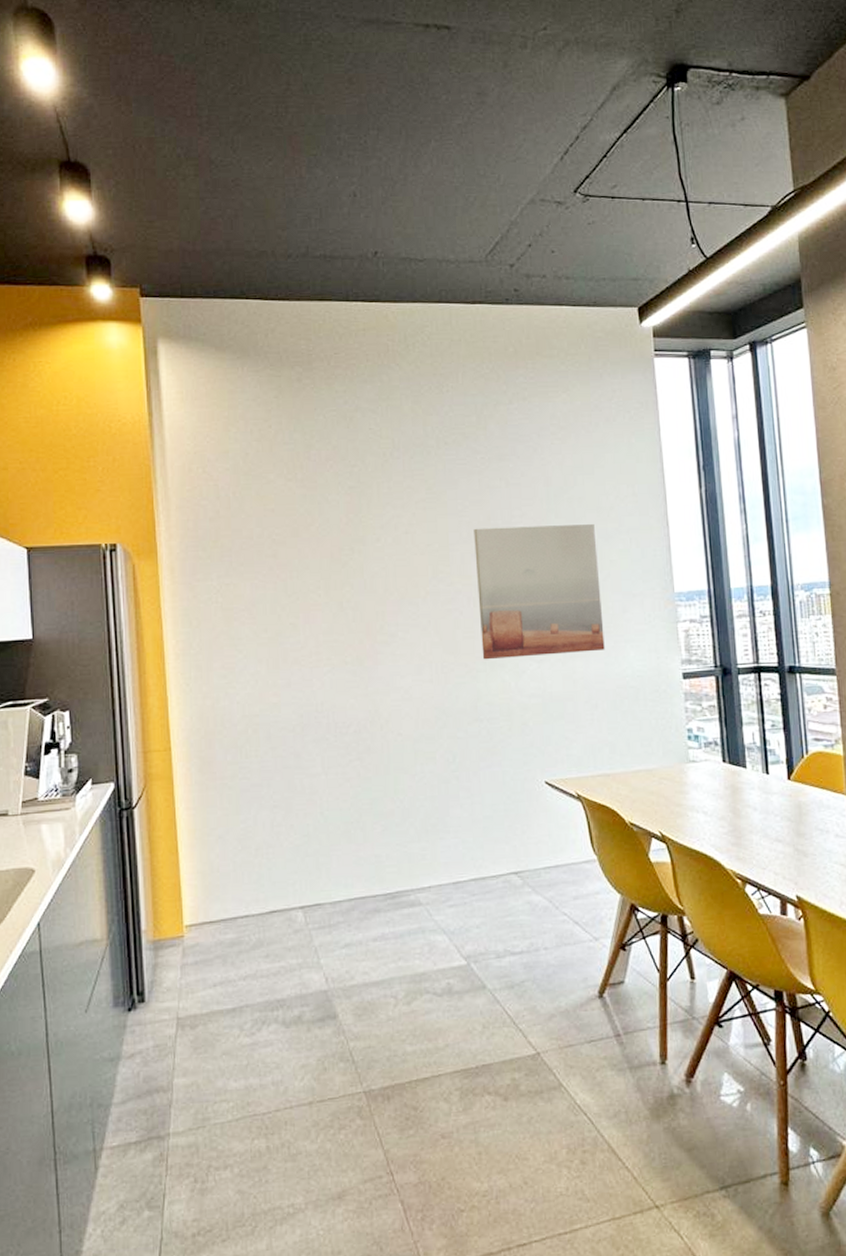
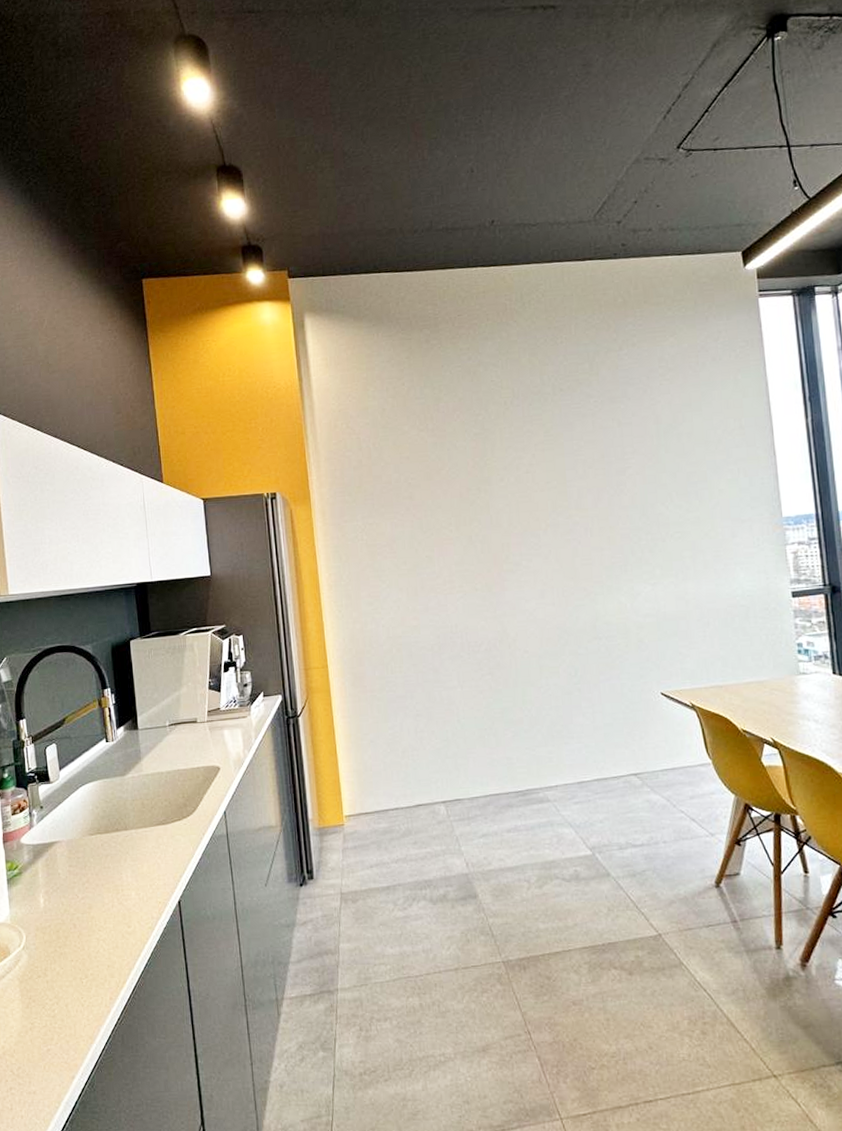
wall art: present [474,523,605,660] -> none [589,456,715,584]

